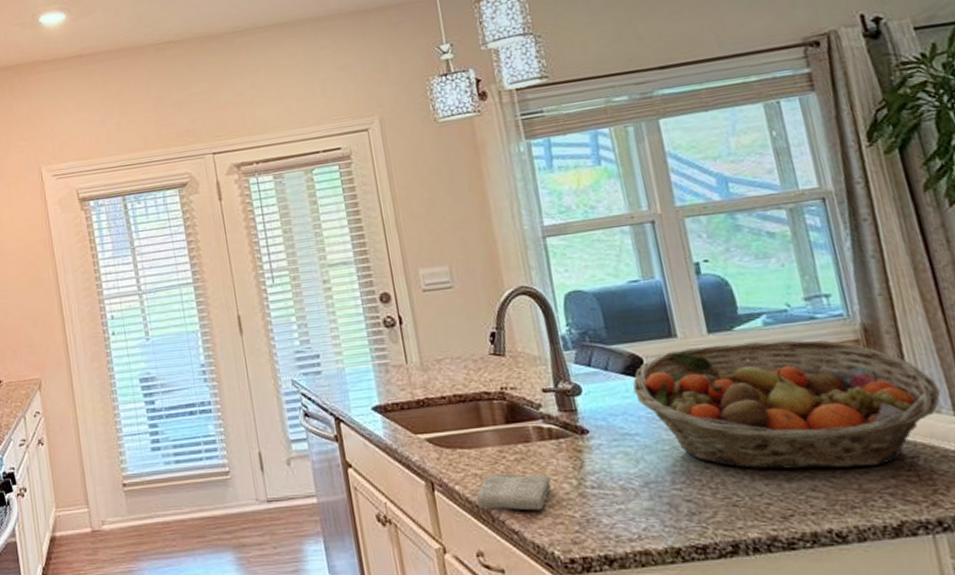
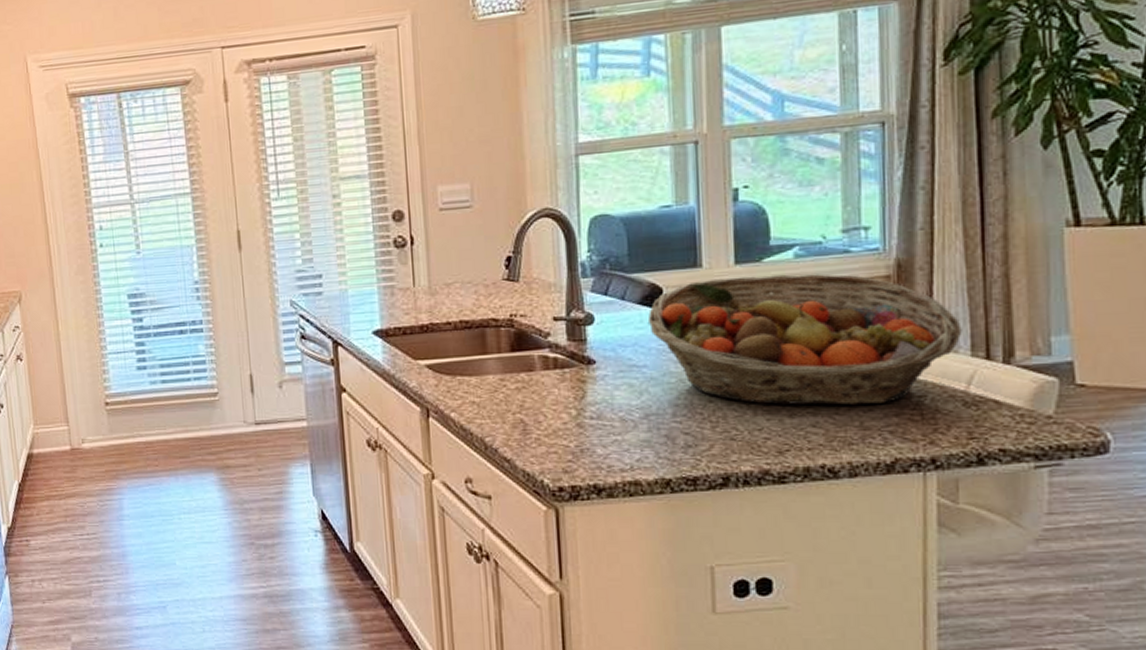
washcloth: present [476,474,551,511] -> none [471,402,549,440]

